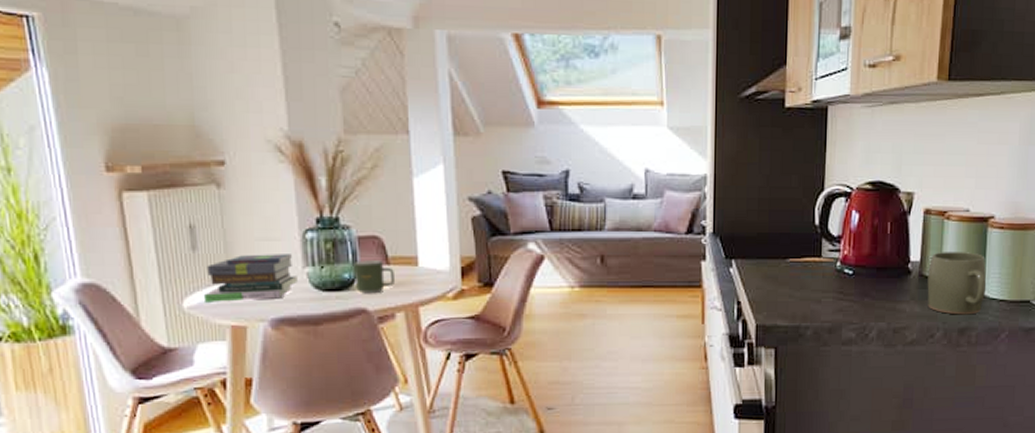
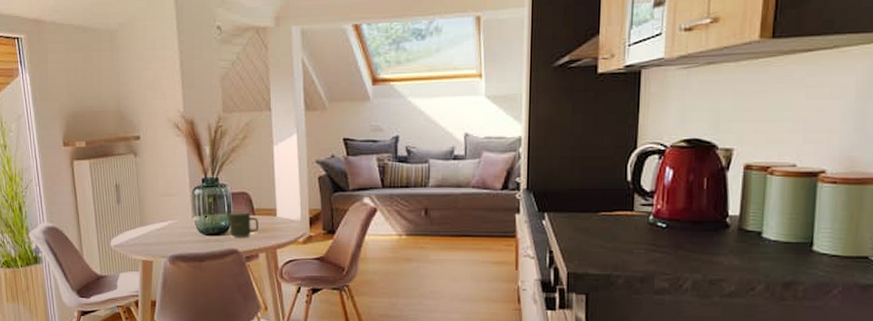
books: present [203,254,297,302] -> none [124,206,188,242]
mug: present [927,252,987,315] -> none [747,207,817,269]

